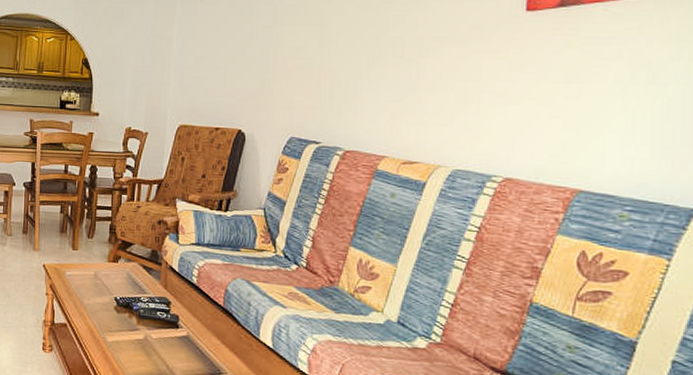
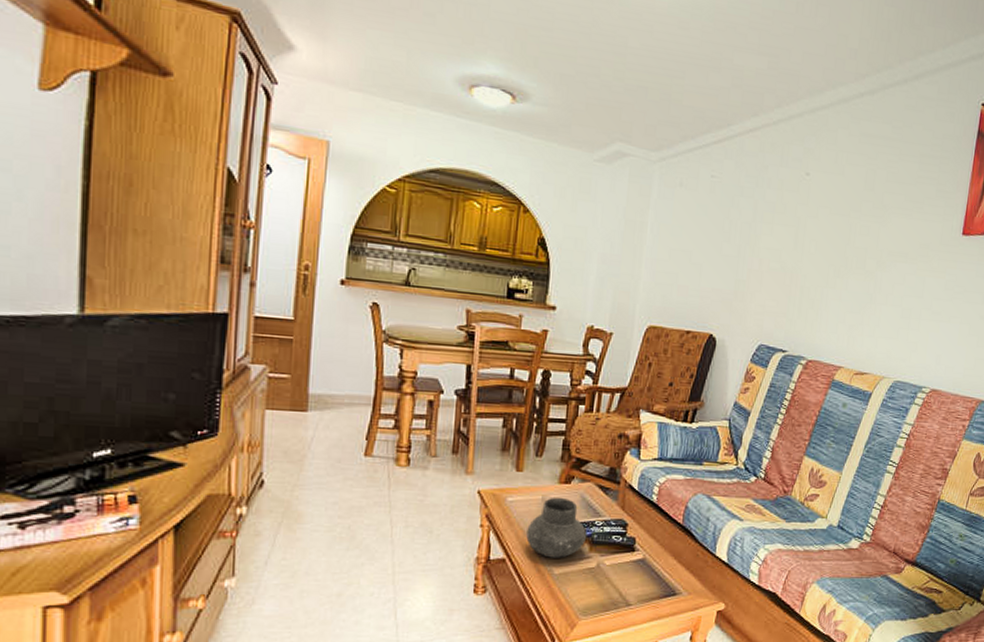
vase: none [83,273,135,328] -> present [526,497,587,558]

